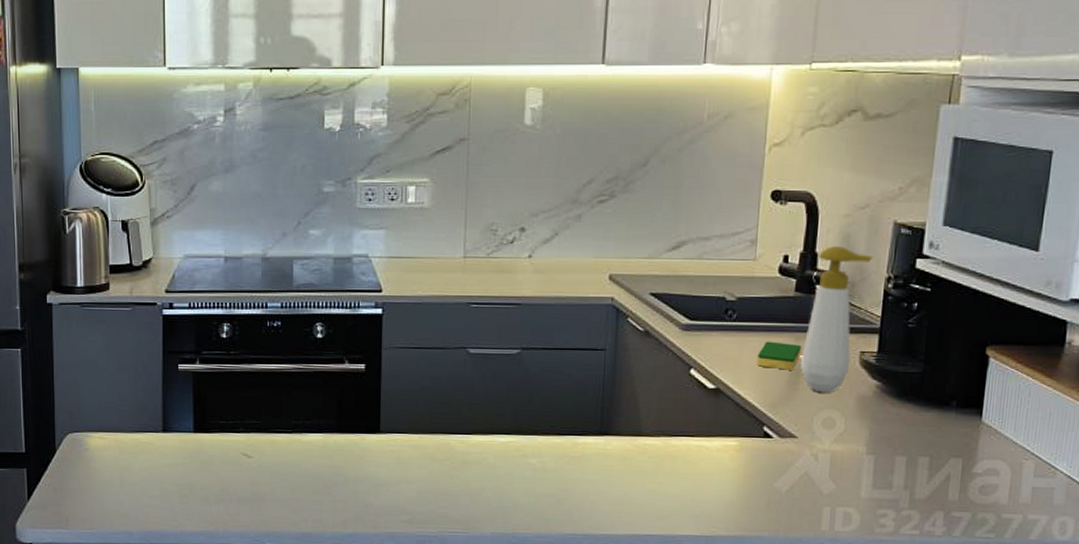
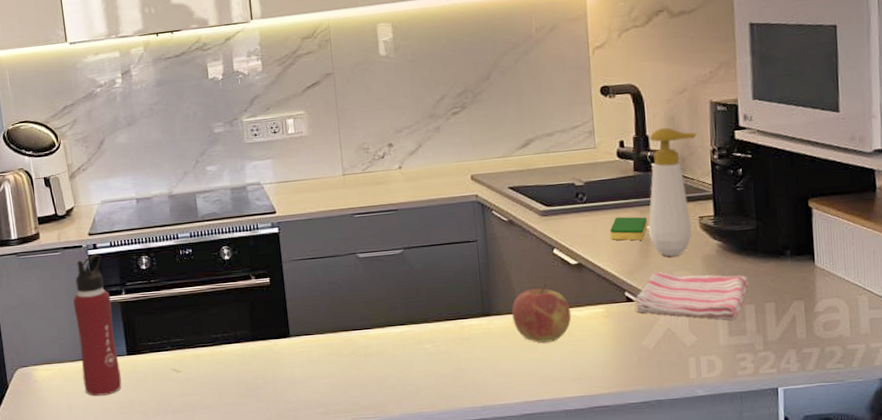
water bottle: none [139,314,184,474] -> present [73,254,122,396]
apple: none [632,406,700,472] -> present [511,283,572,343]
dish towel: none [771,407,904,470] -> present [635,271,748,320]

